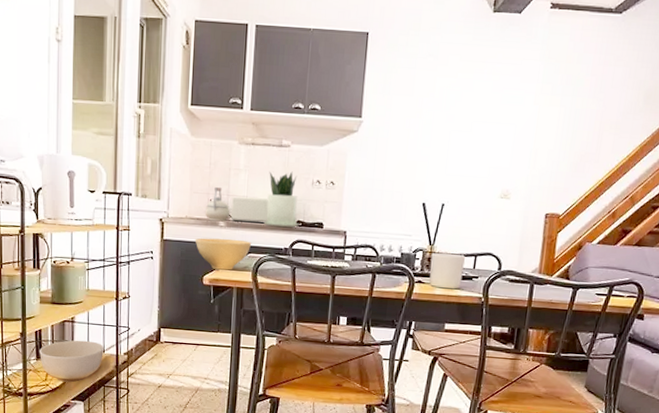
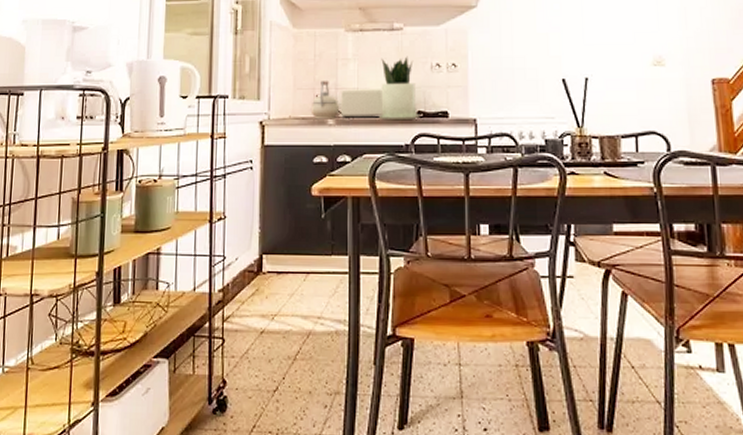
bowl: present [40,340,105,383] -> none [117,276,196,334]
bowl: present [195,237,252,271] -> none [300,140,367,176]
mug: present [429,252,465,290] -> none [582,135,625,180]

